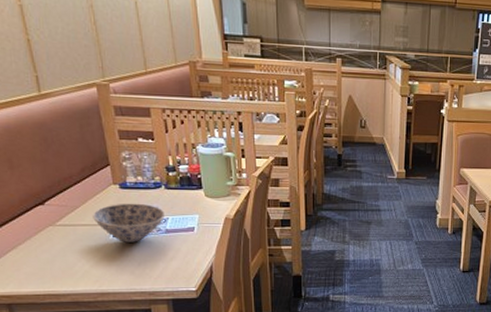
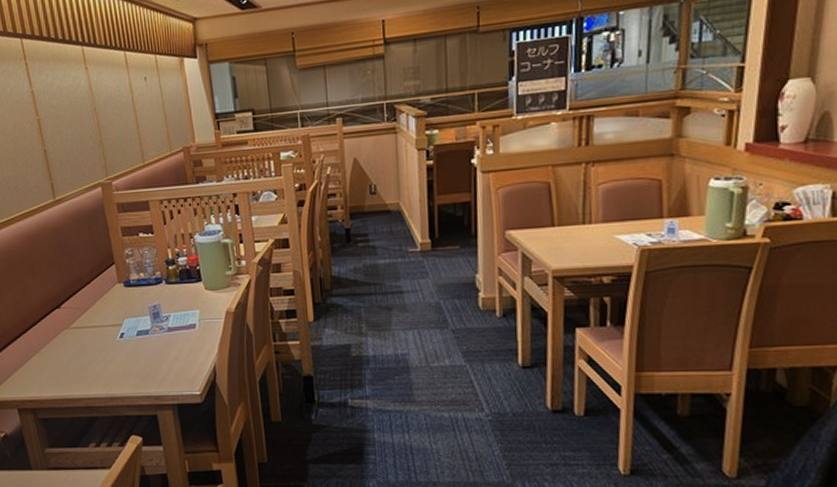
bowl: present [93,203,166,243] -> none [101,301,168,343]

